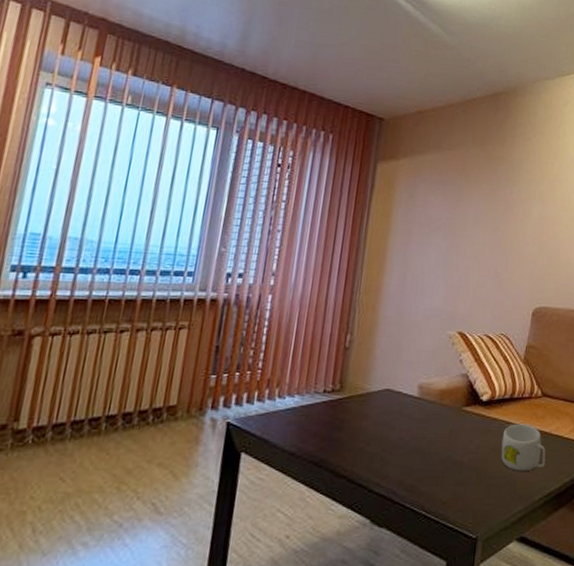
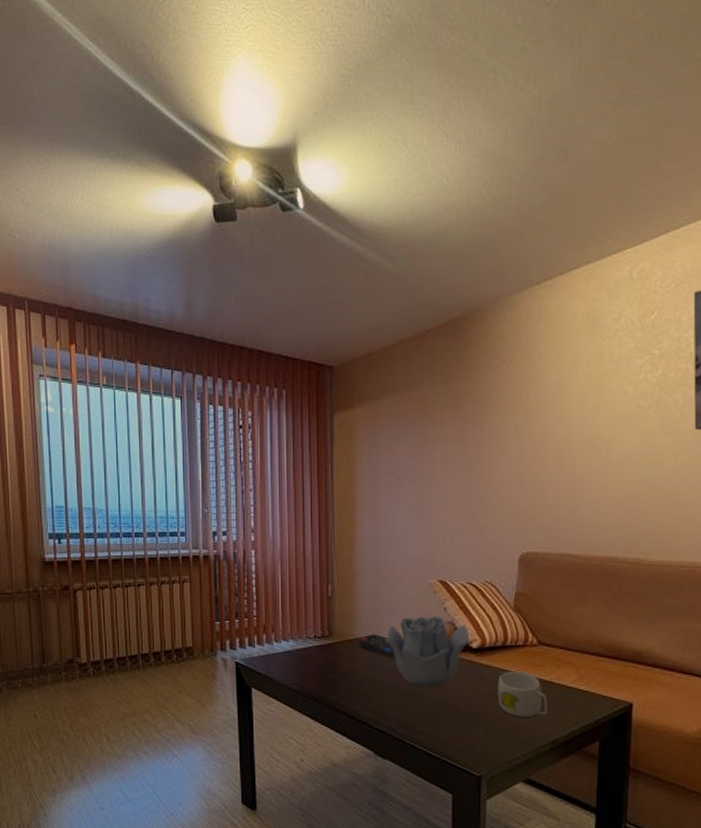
remote control: none [370,387,408,415] -> present [358,634,396,659]
decorative bowl: none [397,368,481,443] -> present [384,616,469,687]

